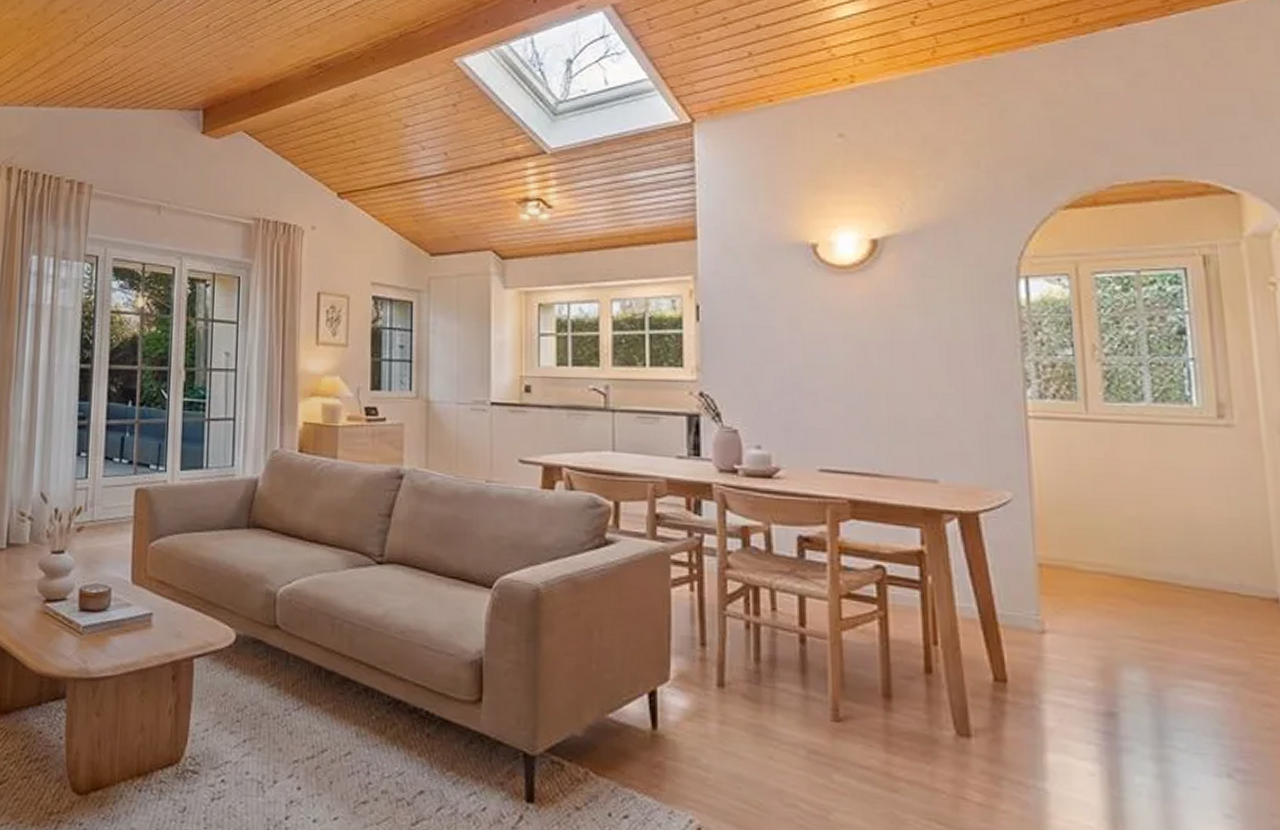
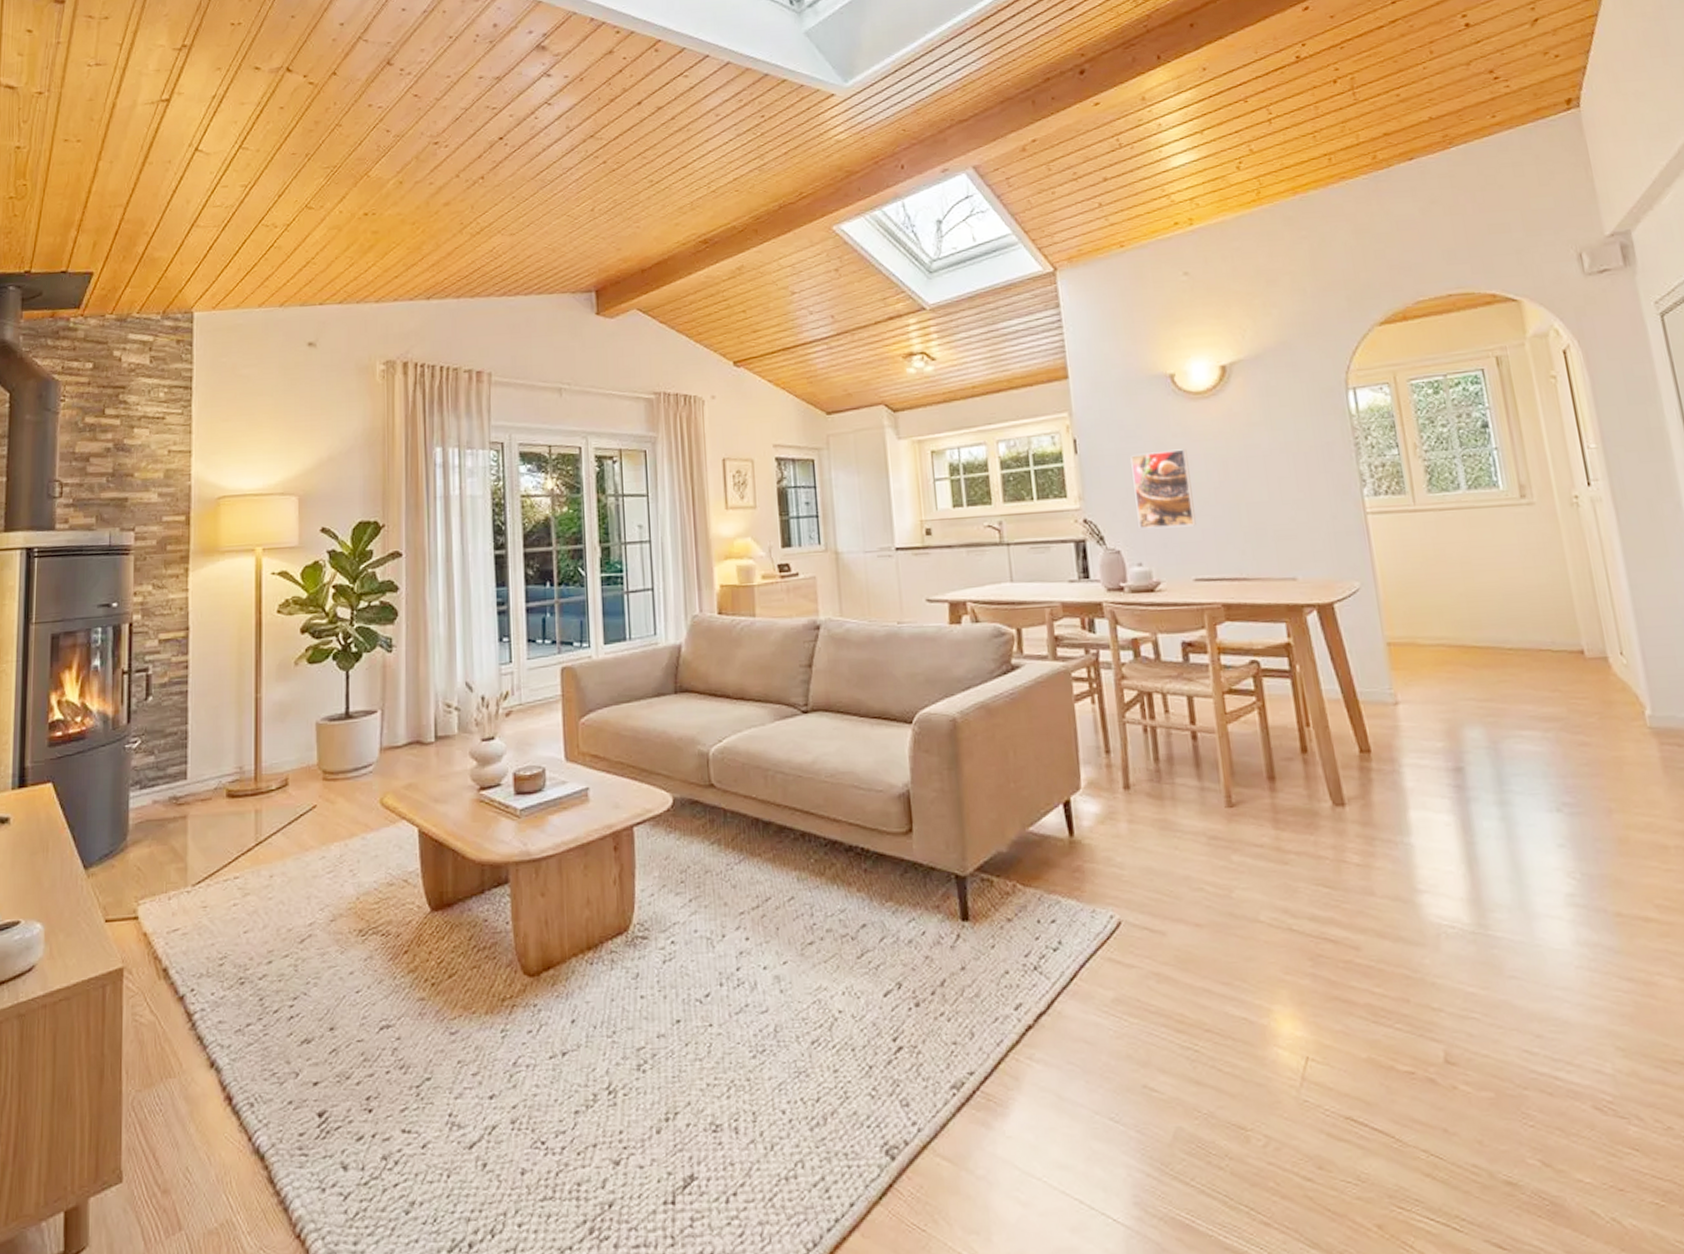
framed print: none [759,326,827,412] -> present [1130,449,1196,528]

